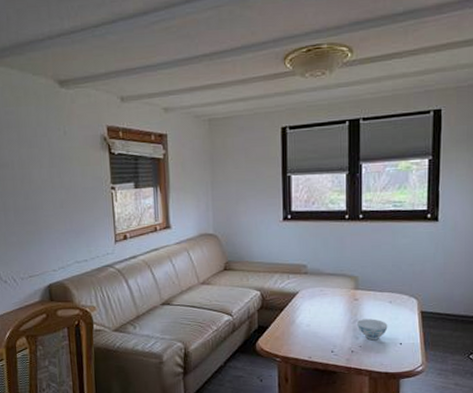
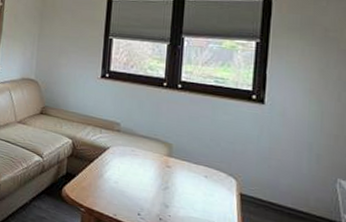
bowl: present [357,319,388,341] -> none [168,187,202,213]

